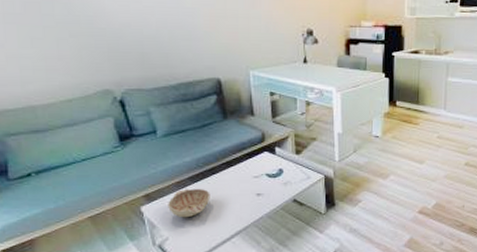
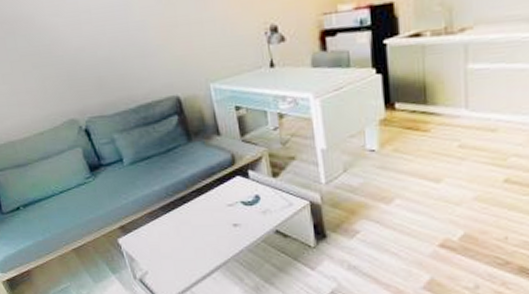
decorative bowl: present [168,188,210,218] -> none [143,218,185,251]

